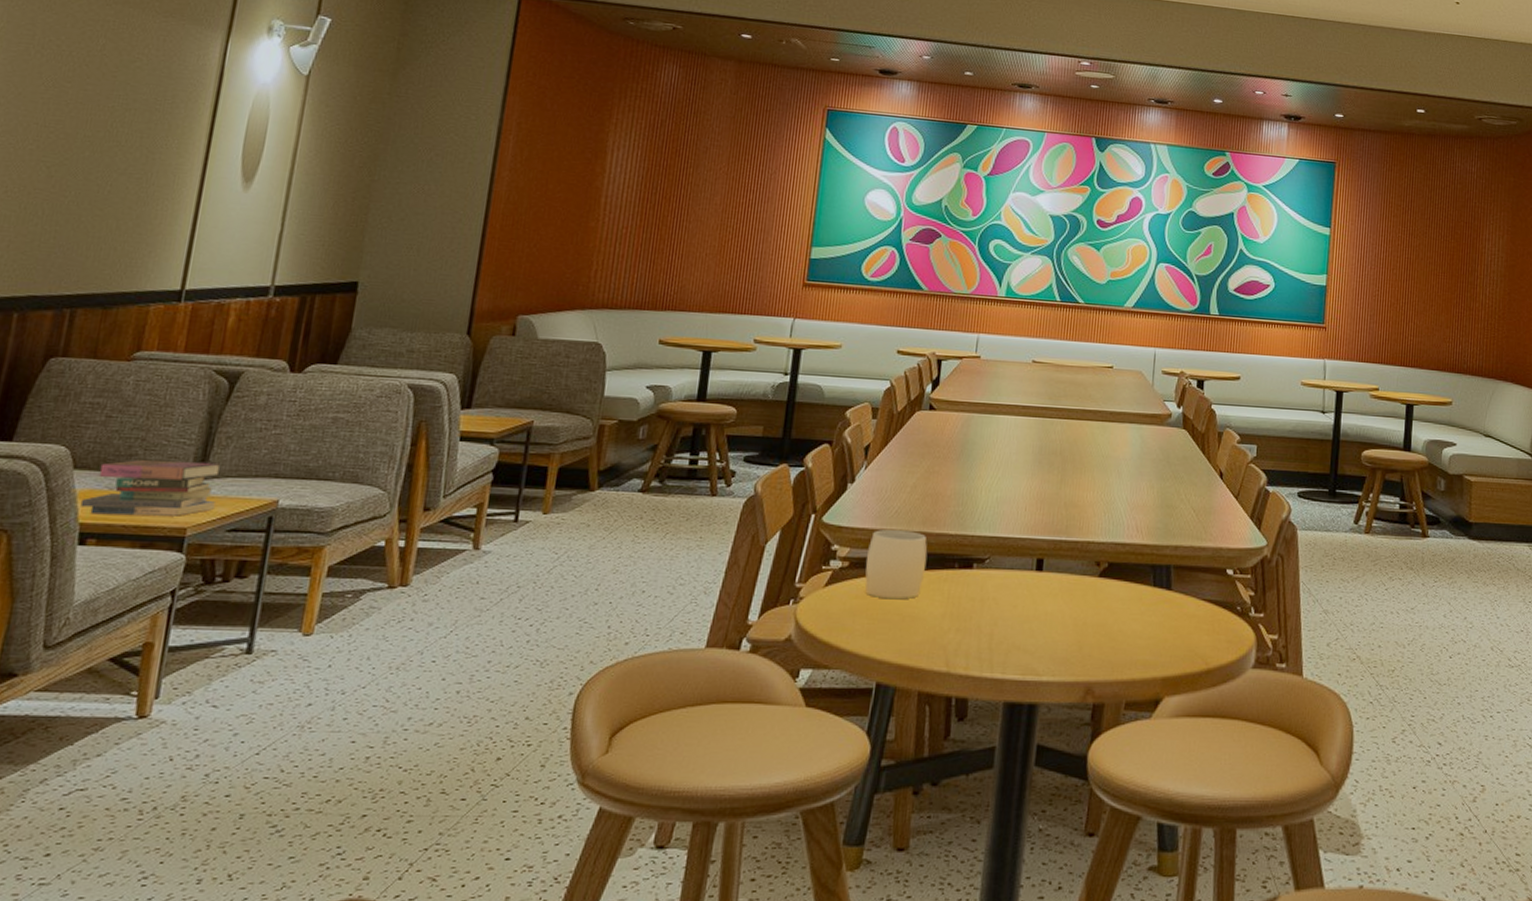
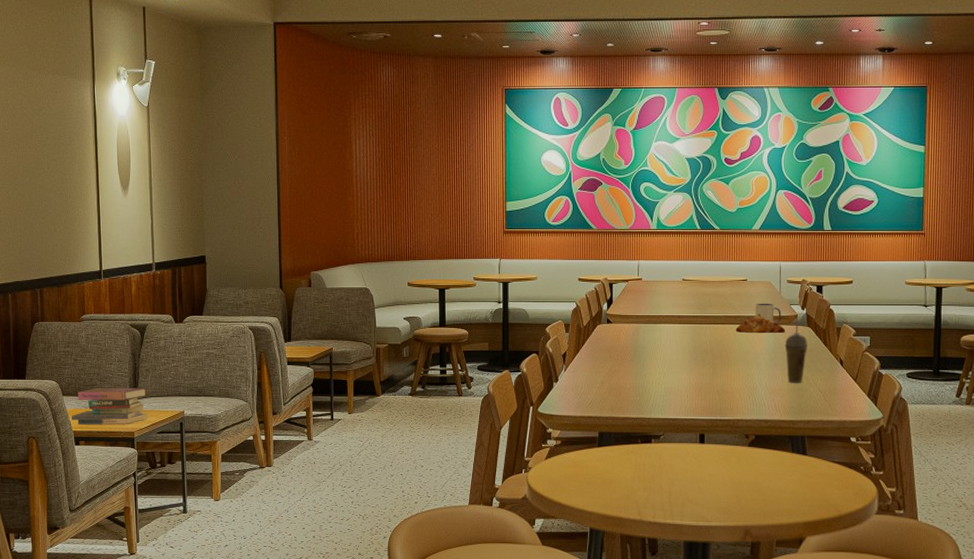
mug: present [864,530,928,600] -> none [573,416,617,468]
croissant: none [1094,409,1156,436] -> present [735,313,786,334]
mug: none [1120,396,1153,423] -> present [755,303,781,324]
beverage cup: none [1153,419,1183,498] -> present [784,319,809,383]

